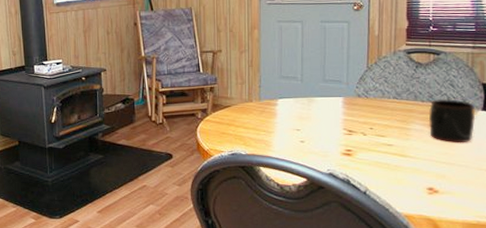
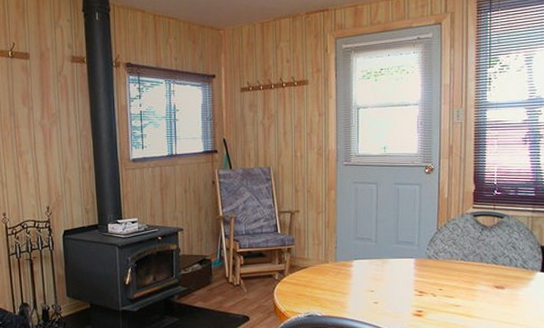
mug: present [428,98,476,143] -> none [492,260,535,304]

